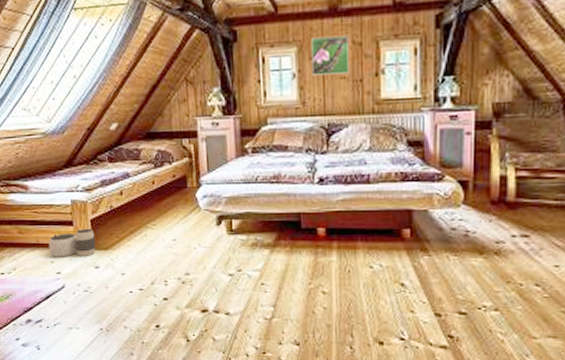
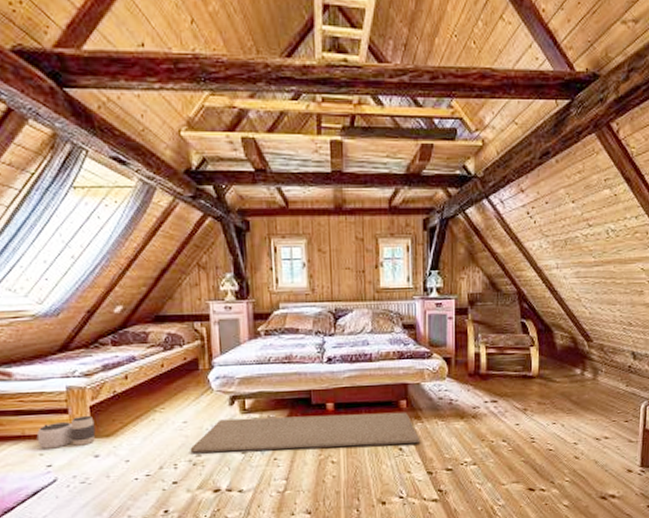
rug: none [179,239,426,280] -> present [190,412,419,453]
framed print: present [311,34,349,76] -> none [319,231,353,266]

